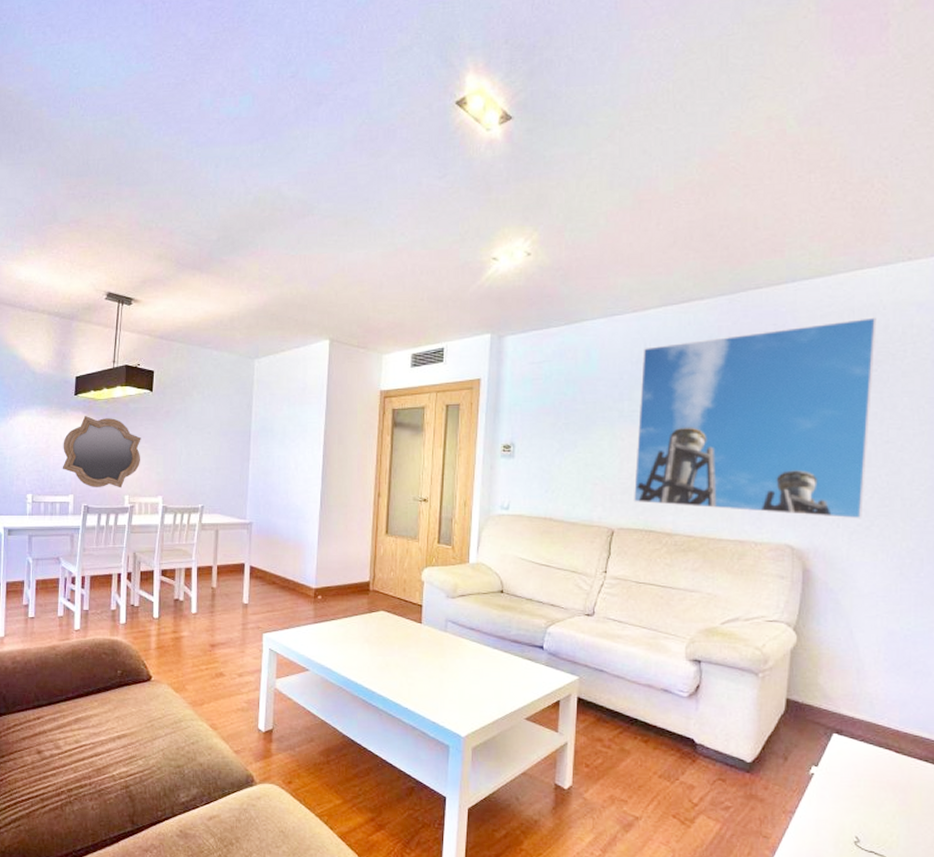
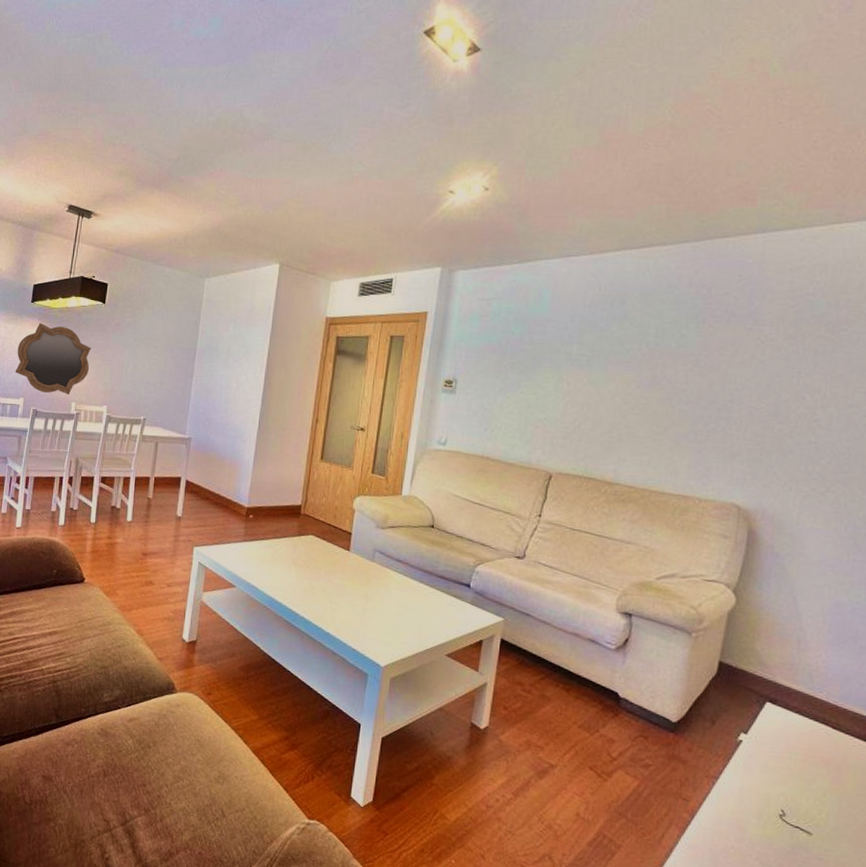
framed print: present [634,317,877,519] -> none [575,274,851,484]

